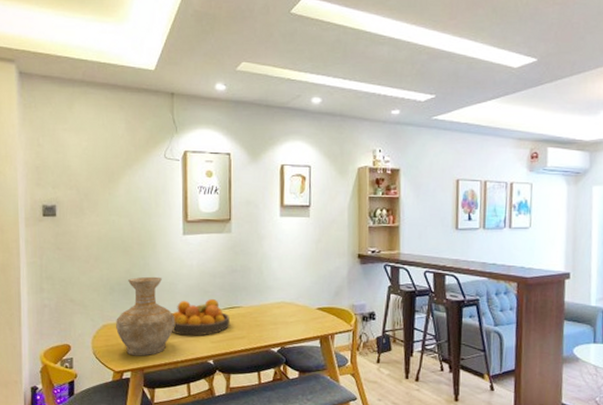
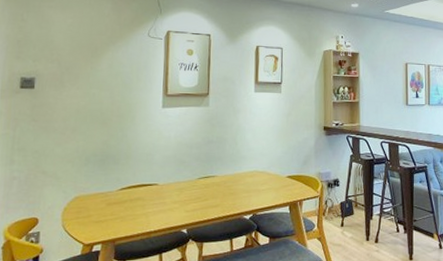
vase: present [116,276,176,357] -> none [89,147,151,228]
fruit bowl: present [172,298,230,336] -> none [146,168,204,206]

